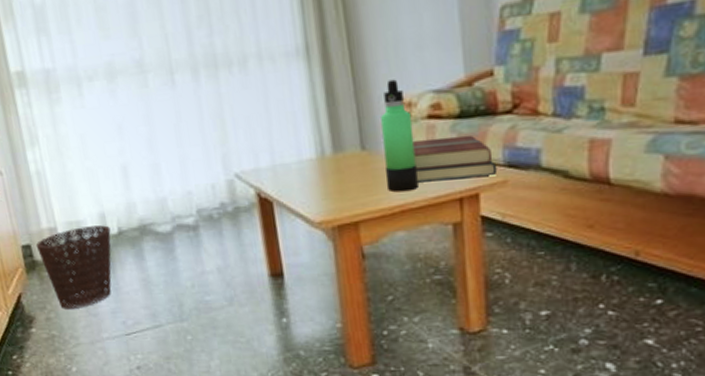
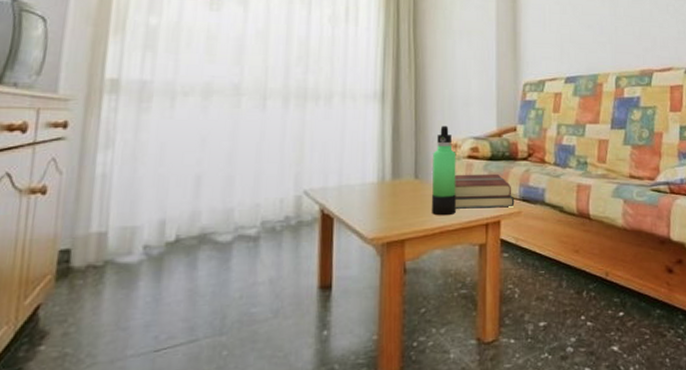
basket: present [35,225,112,309] -> none [76,232,168,323]

